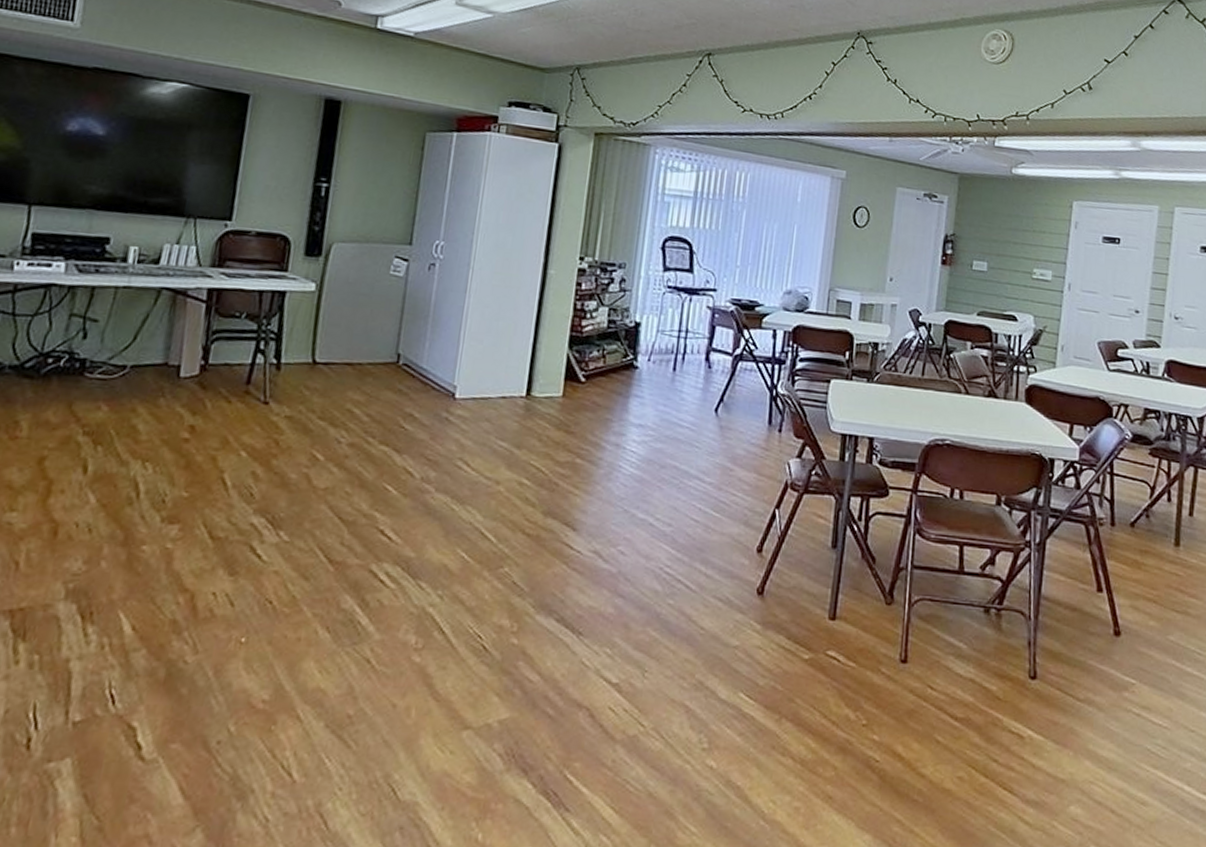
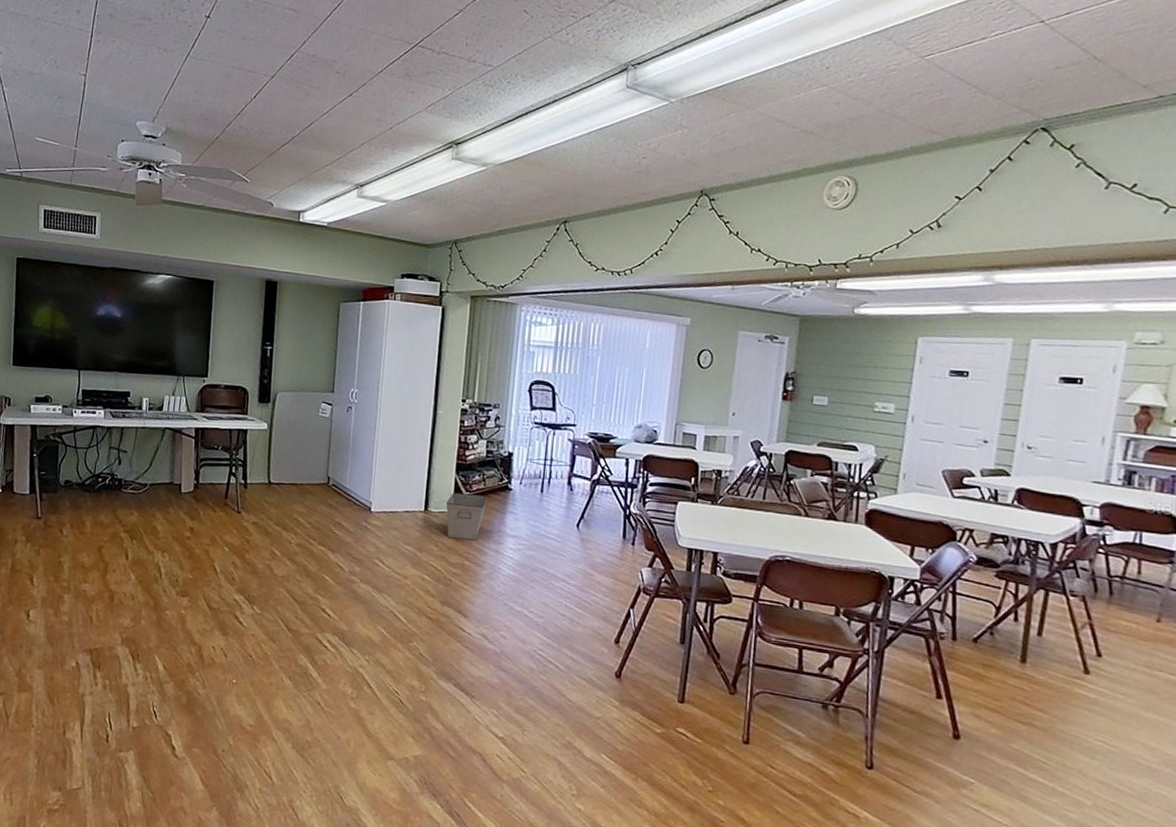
storage bin: none [554,372,609,433] -> present [446,492,488,541]

